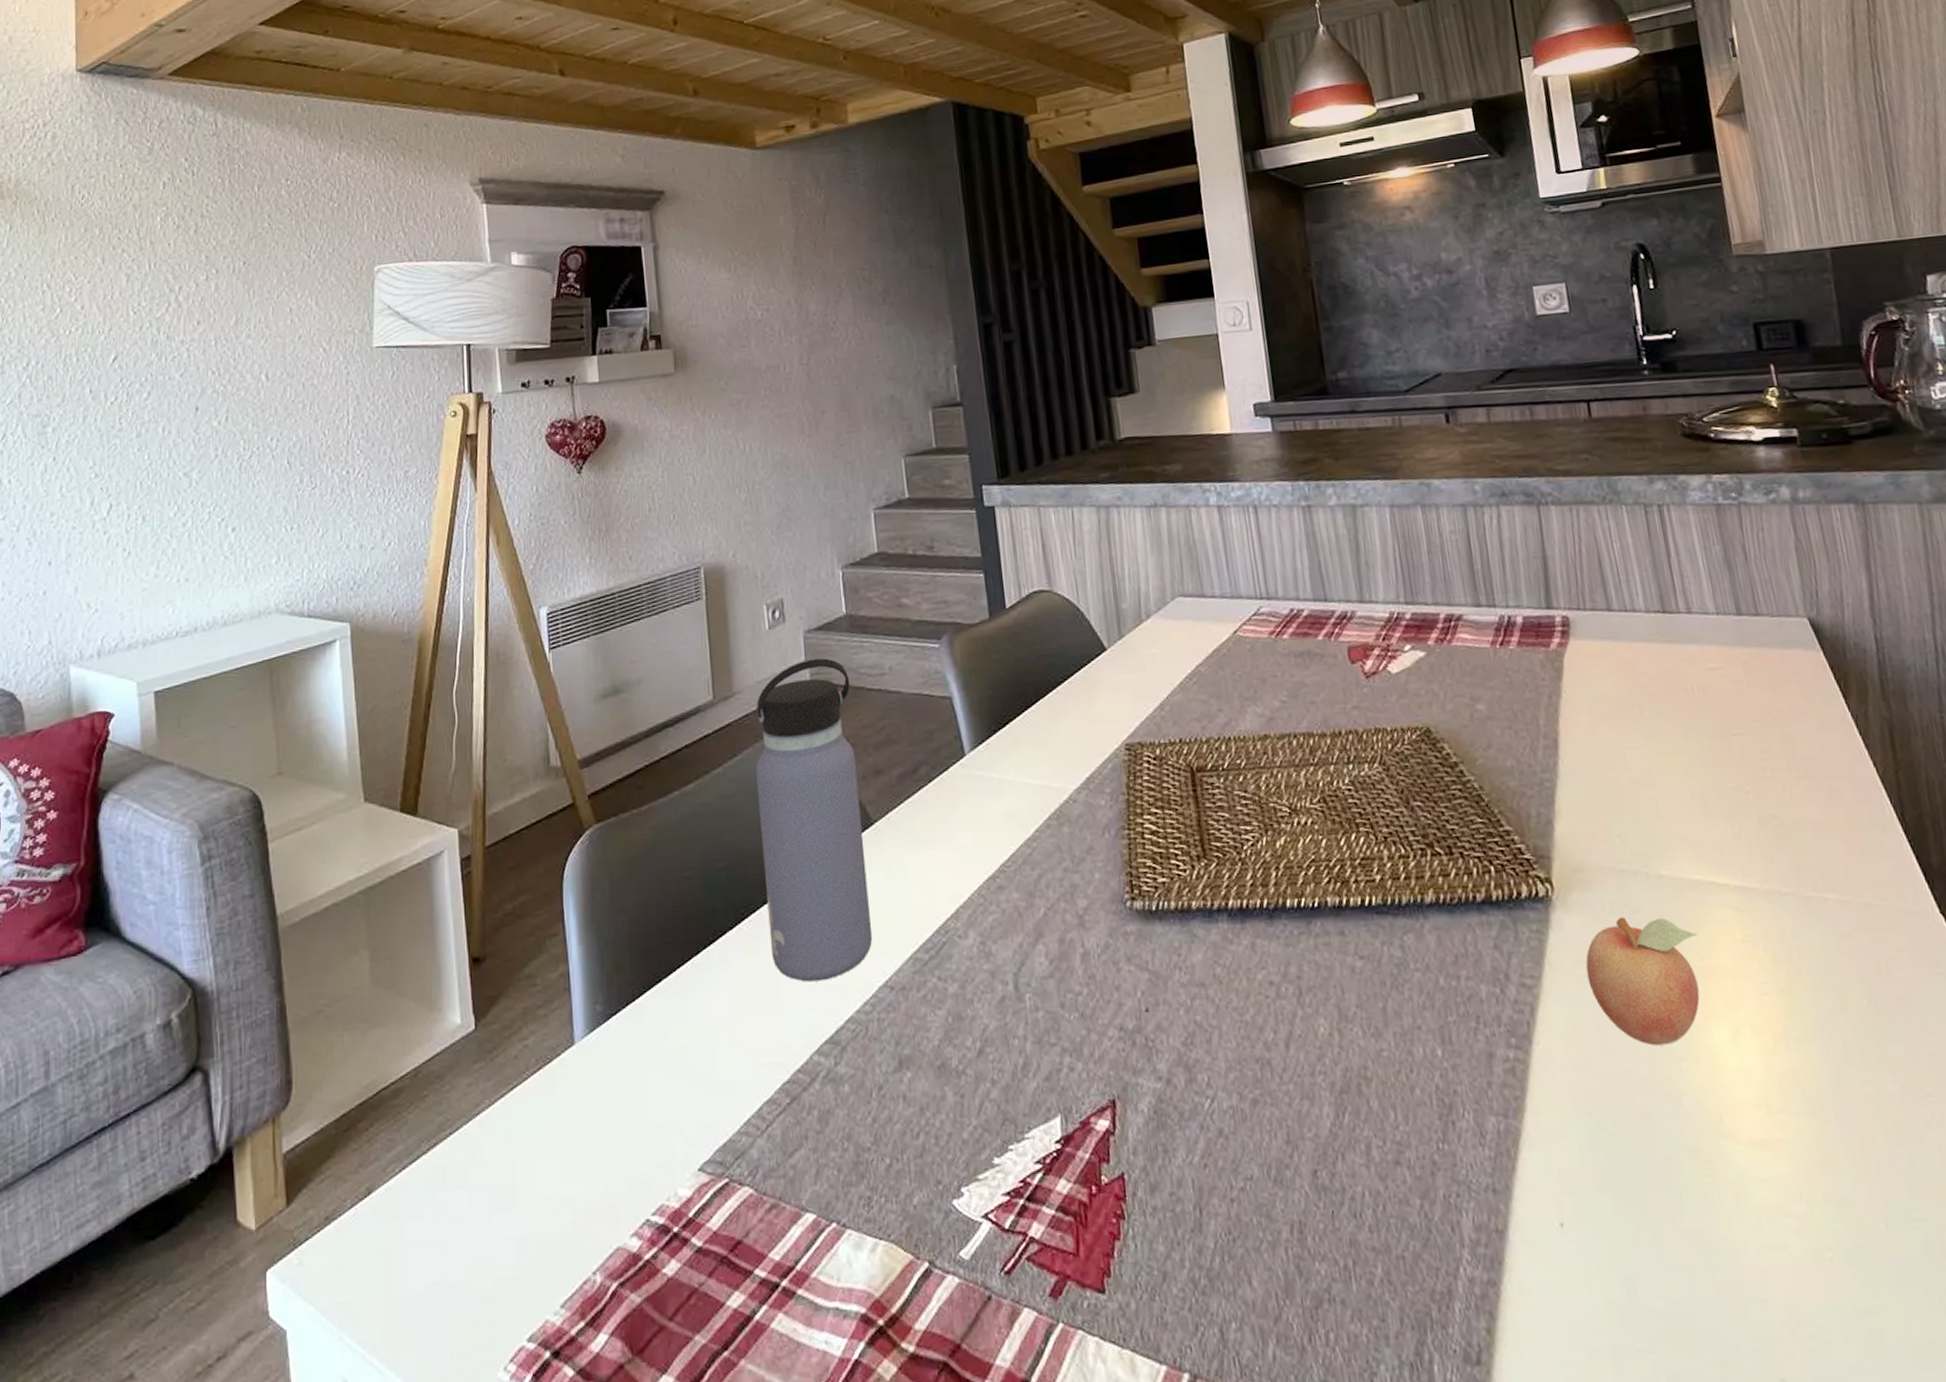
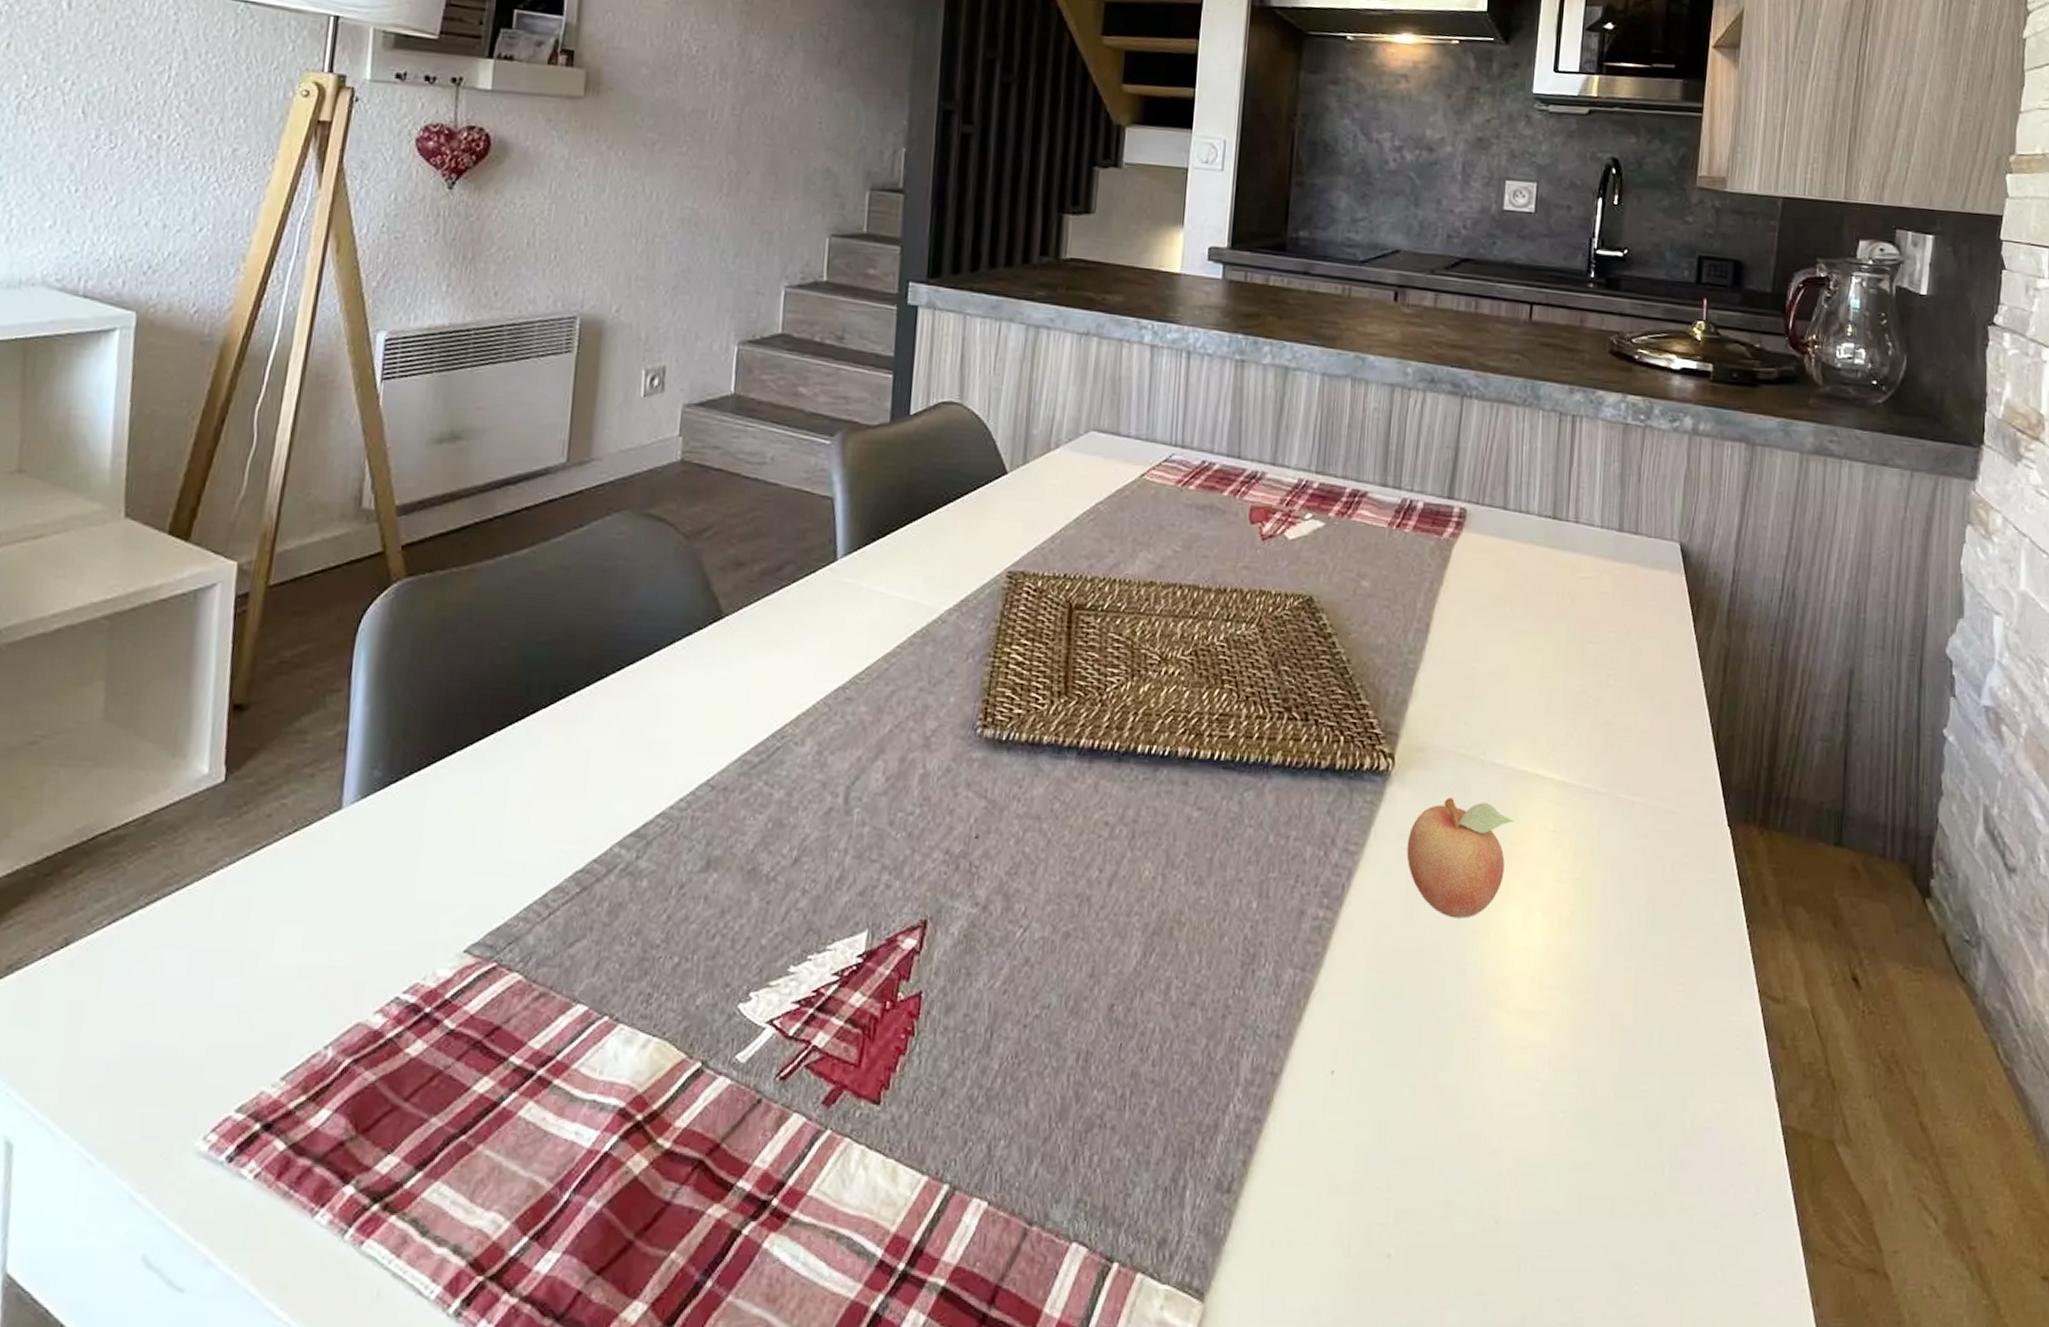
water bottle: present [755,658,873,982] -> none [586,435,725,772]

